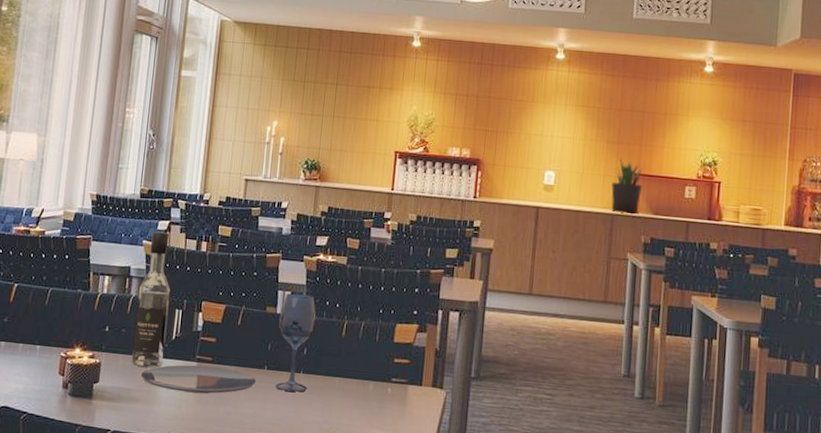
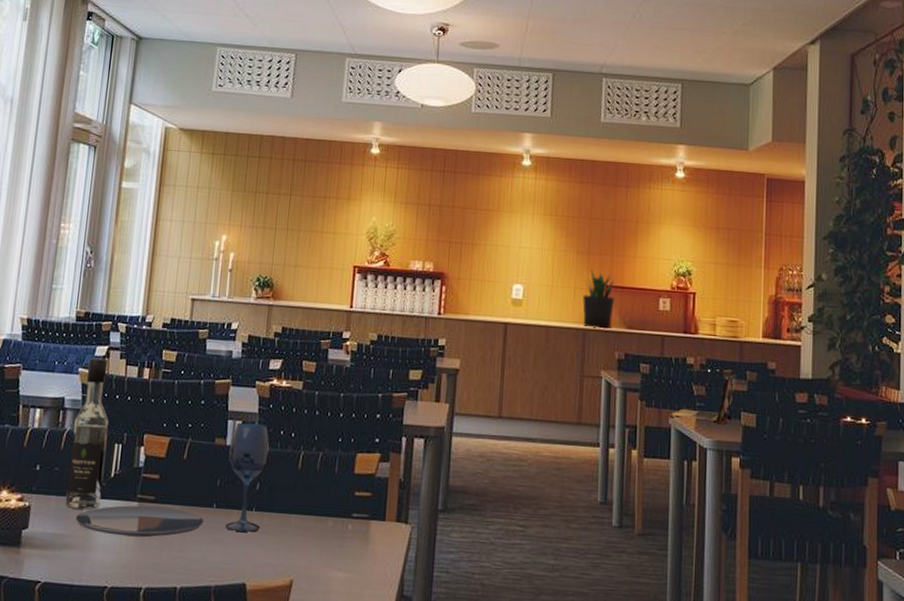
laptop: none [690,259,760,307] -> present [667,374,738,425]

